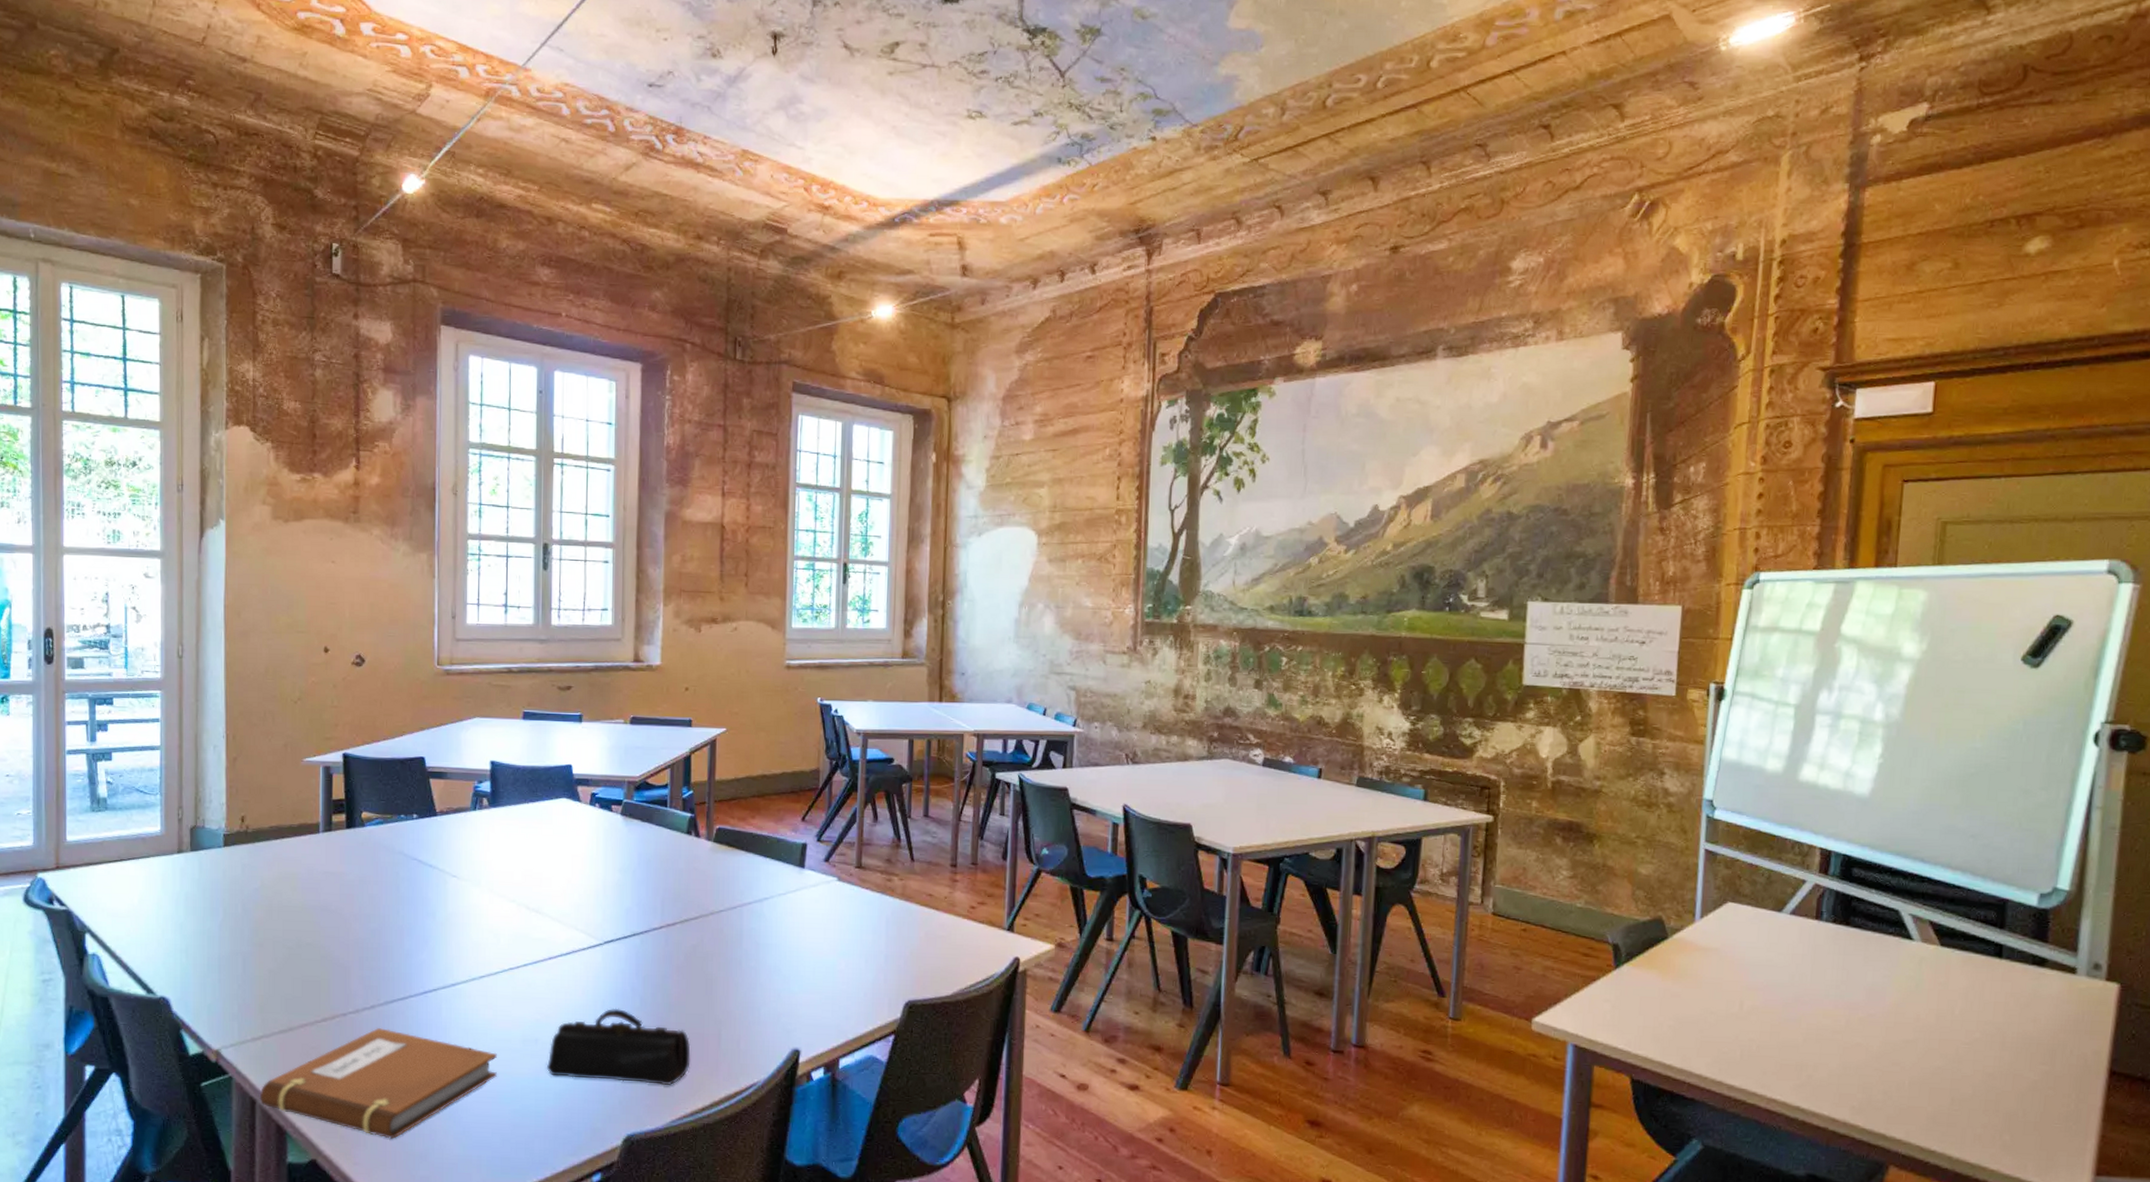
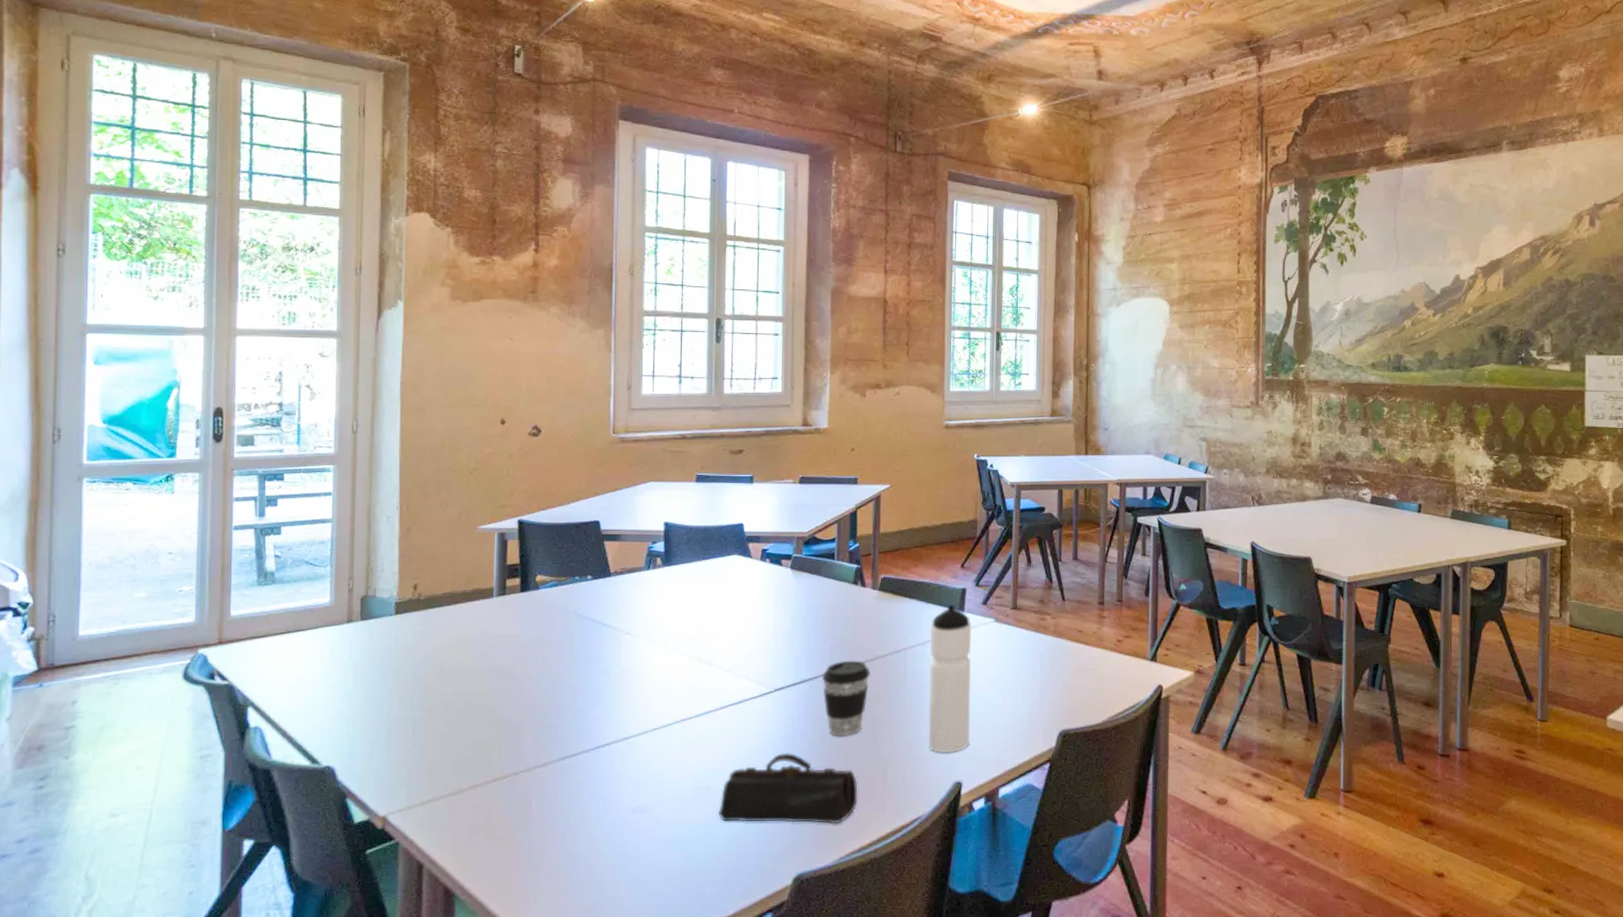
notebook: present [259,1028,497,1139] -> none [427,785,669,894]
coffee cup: none [654,915,704,995] -> present [823,660,870,737]
water bottle: none [766,860,812,1019] -> present [929,604,971,754]

